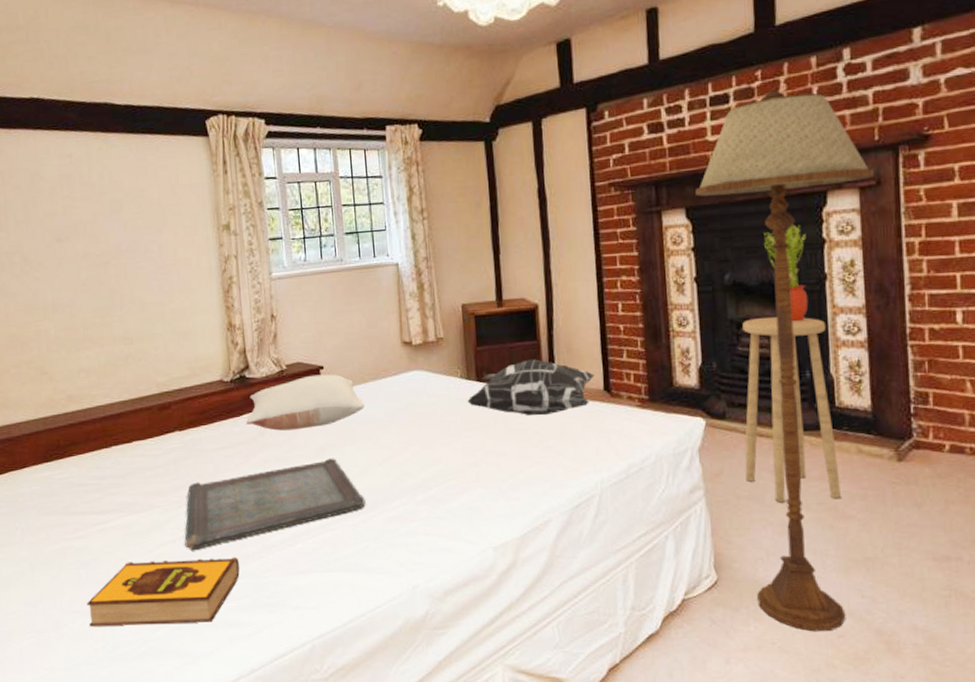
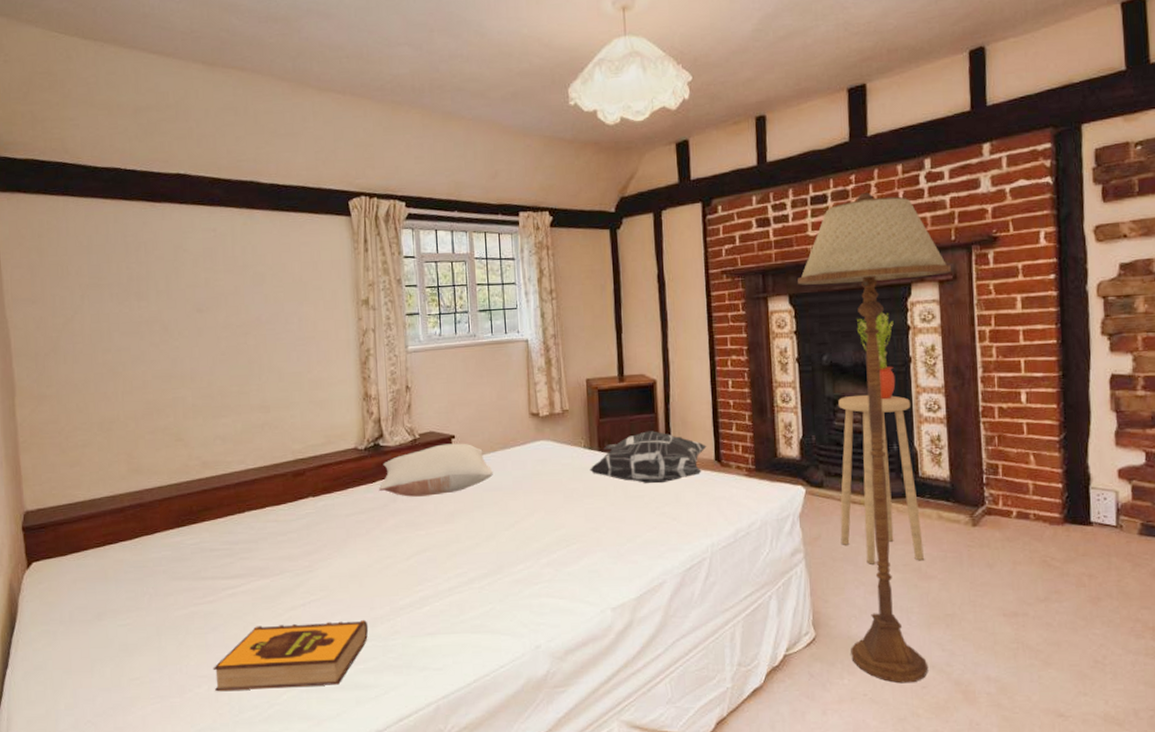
serving tray: present [184,458,366,550] -> none [314,523,492,613]

